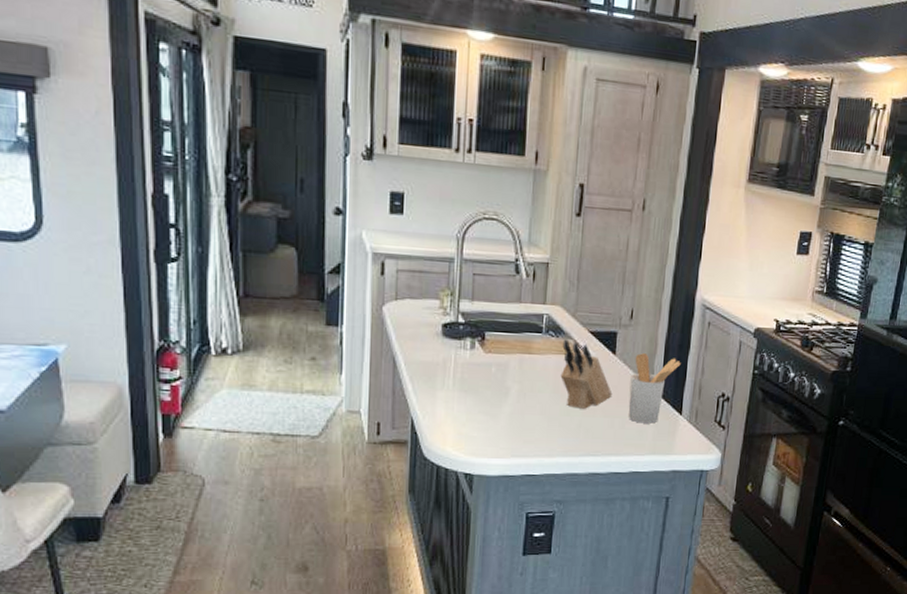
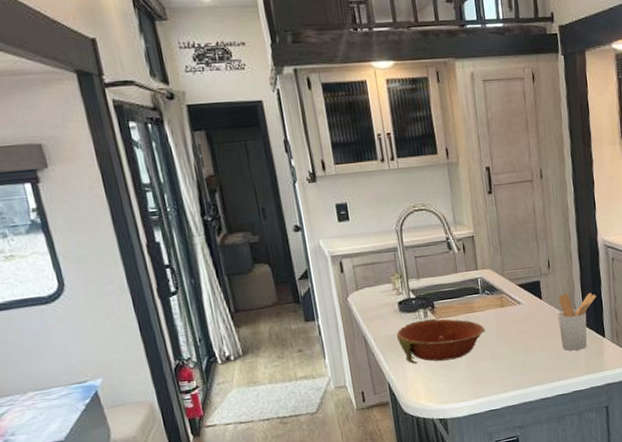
bowl: none [433,351,540,406] -> present [397,318,485,364]
knife block: present [560,339,613,409] -> none [497,295,546,349]

